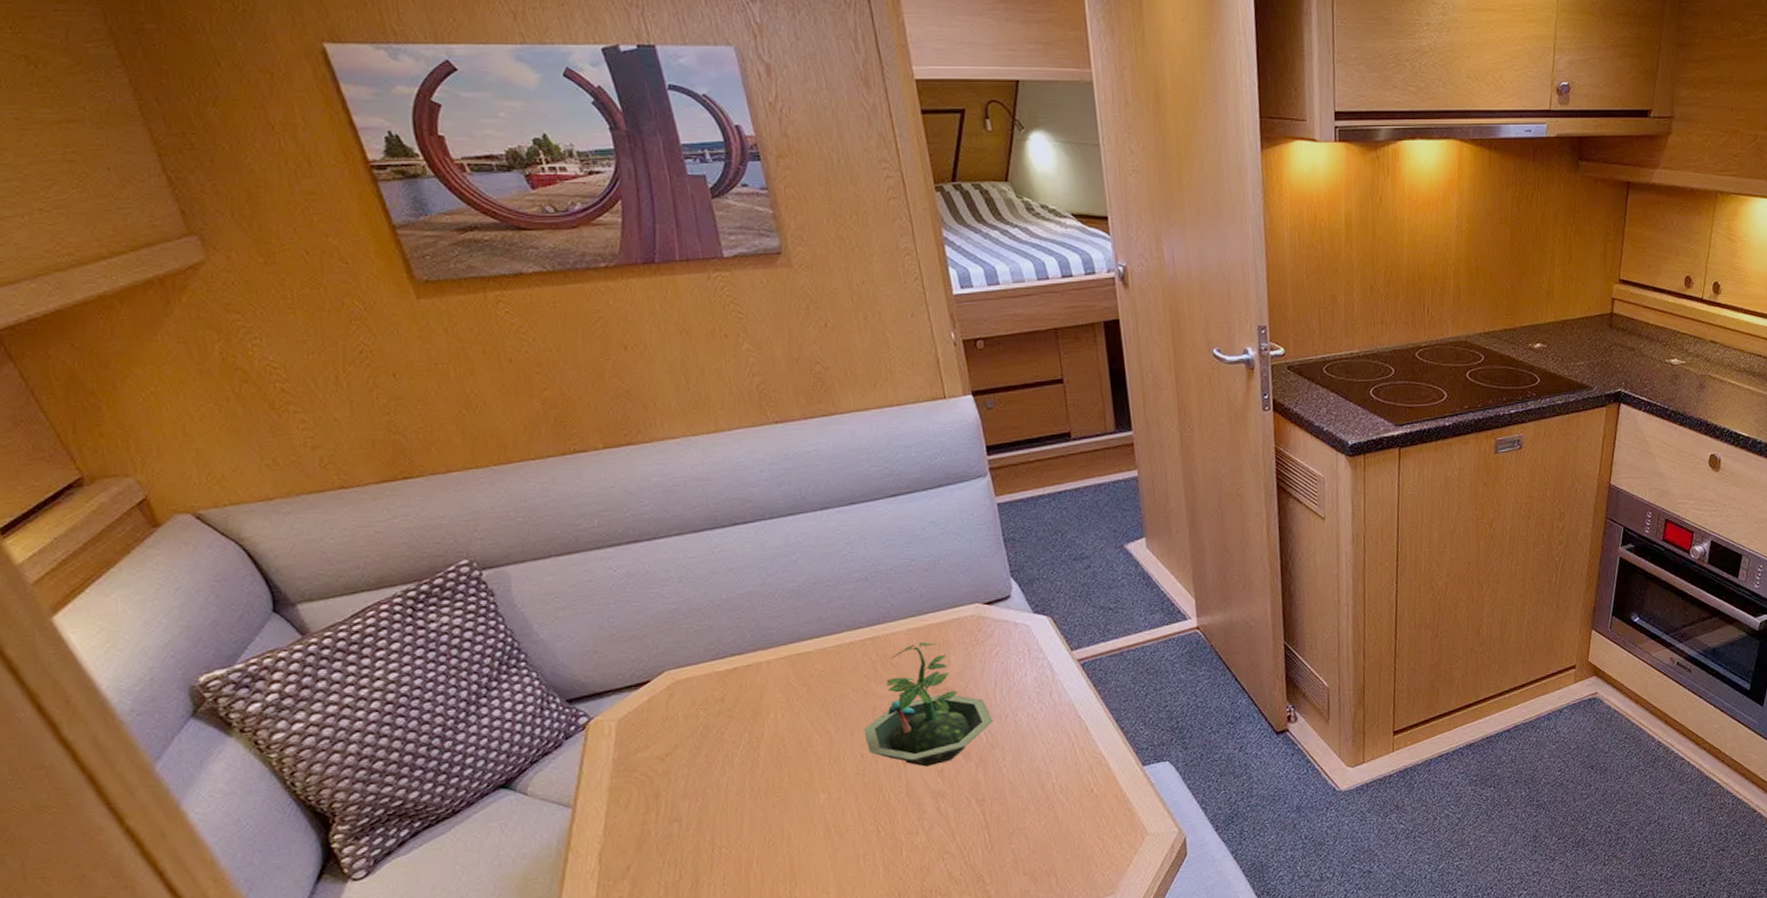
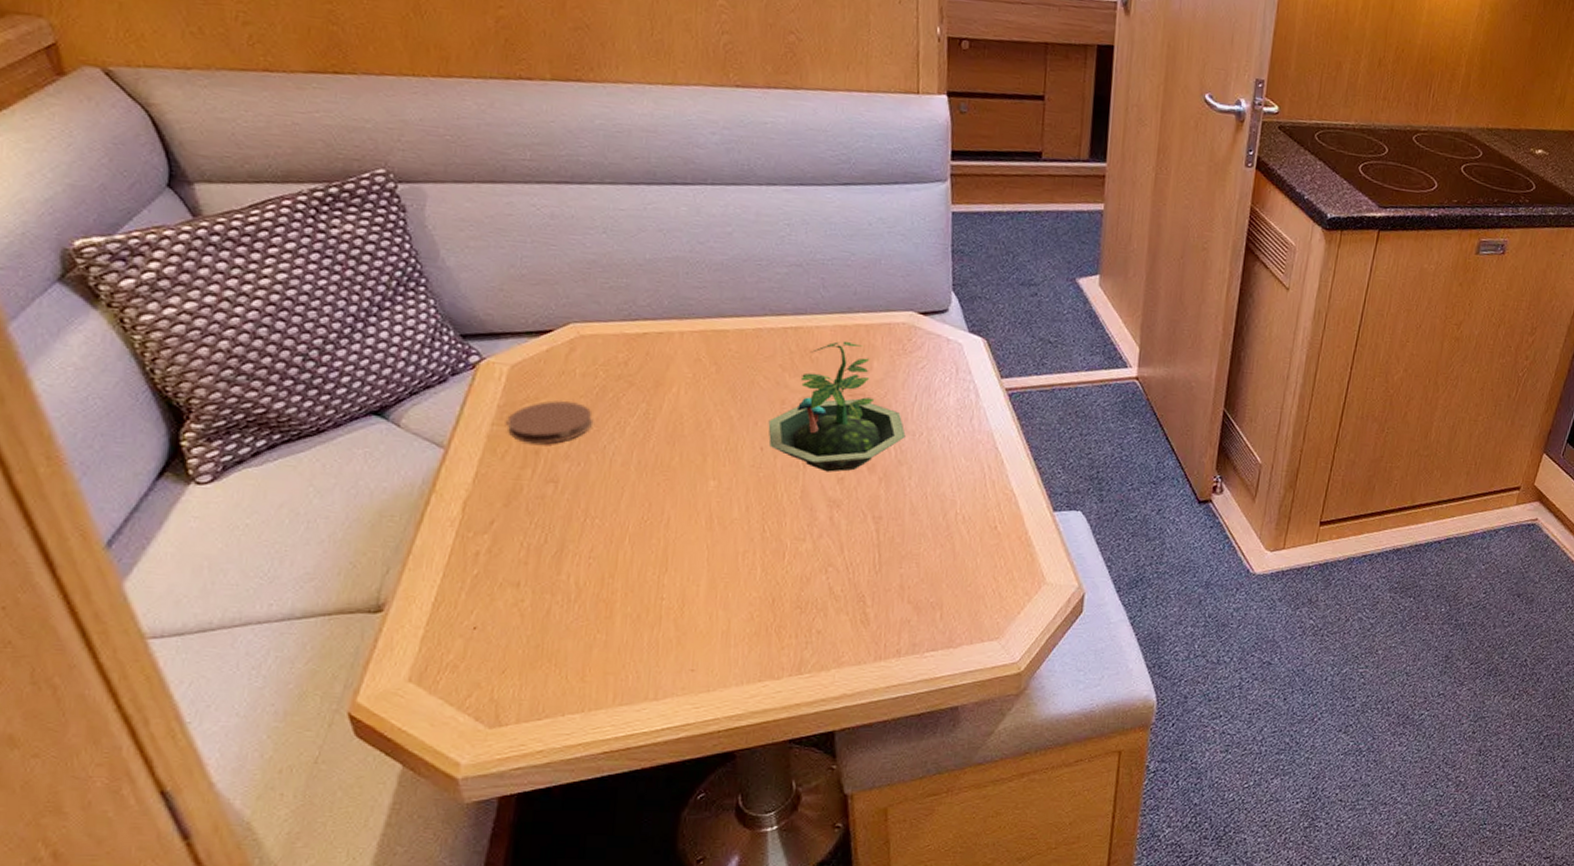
coaster: none [624,744,702,790] -> present [506,400,593,444]

